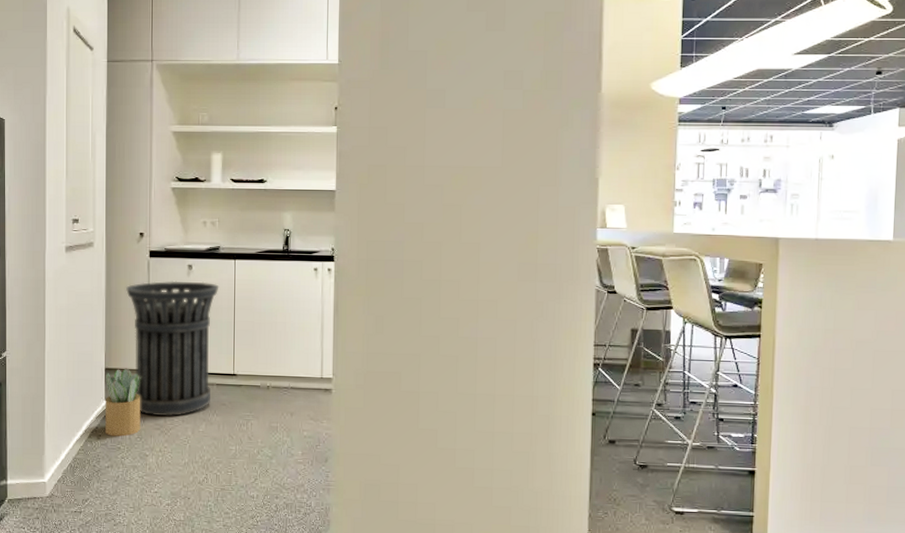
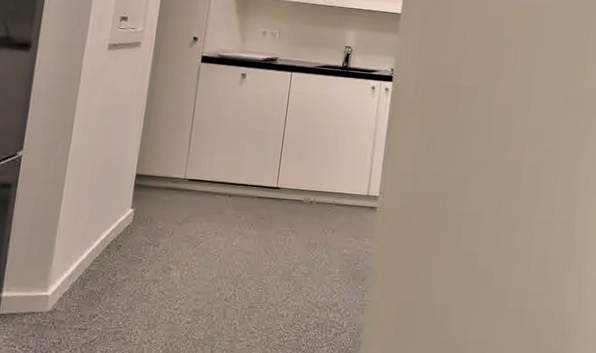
potted plant: present [105,368,142,437] -> none [127,175,177,248]
trash can: present [126,281,219,417] -> none [167,87,272,229]

